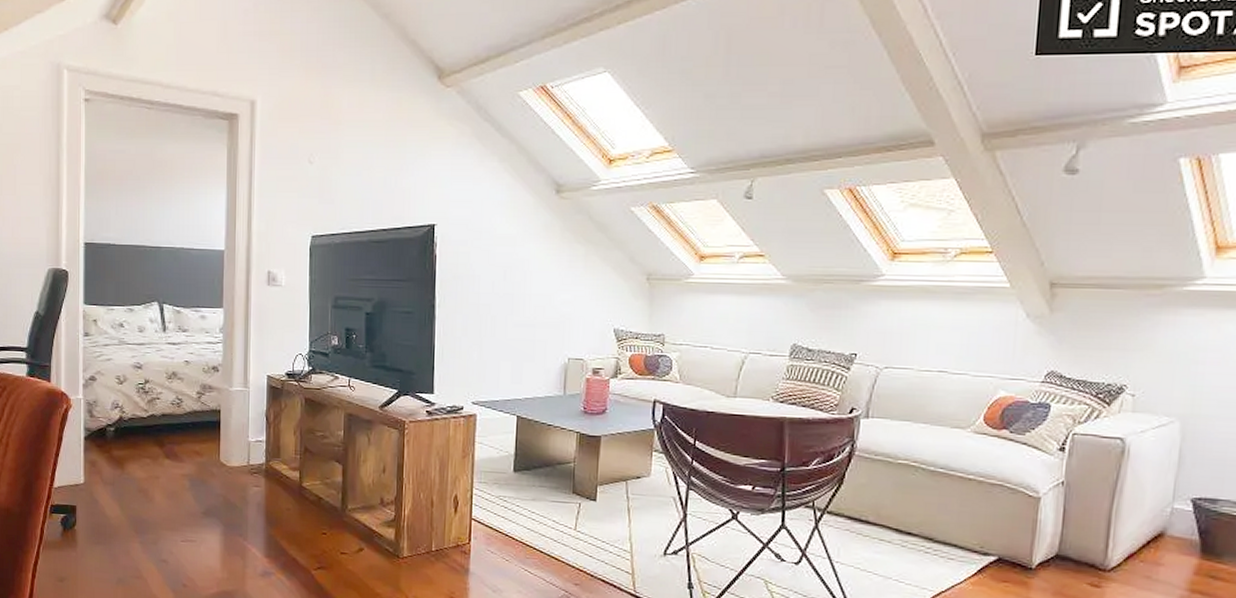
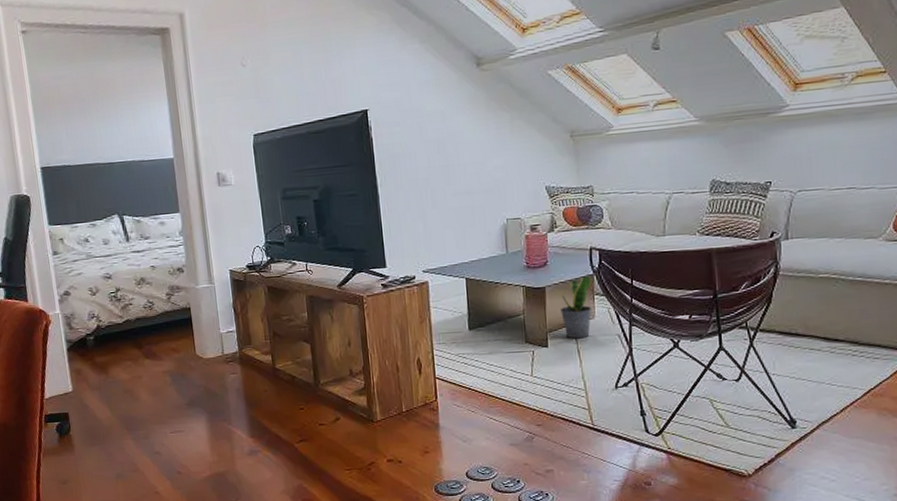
potted plant: none [613,424,651,497] -> present [559,271,591,339]

